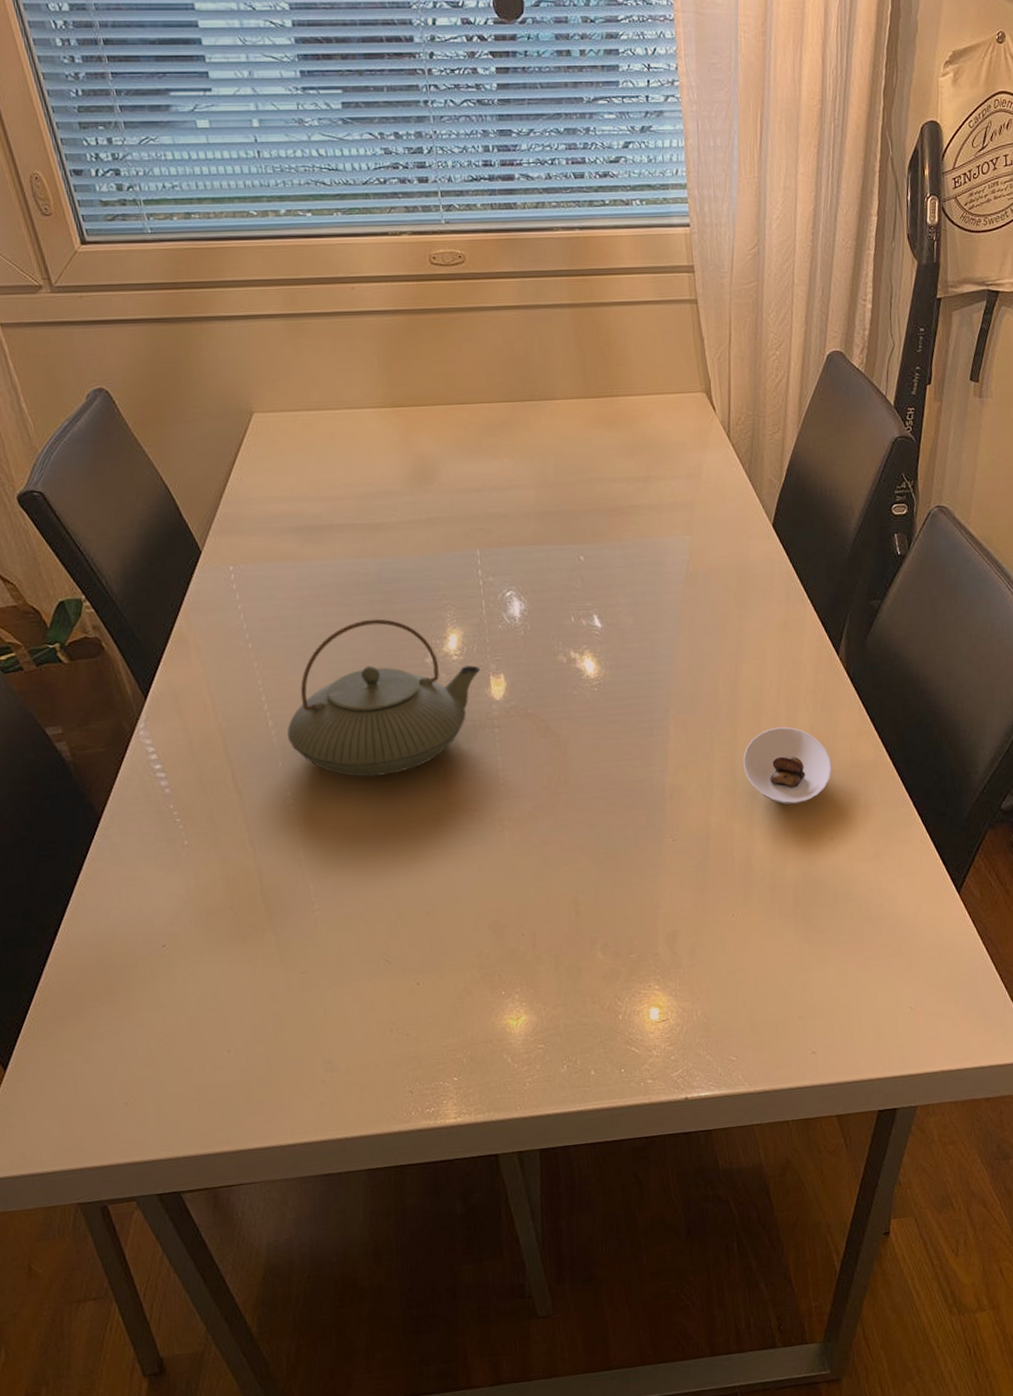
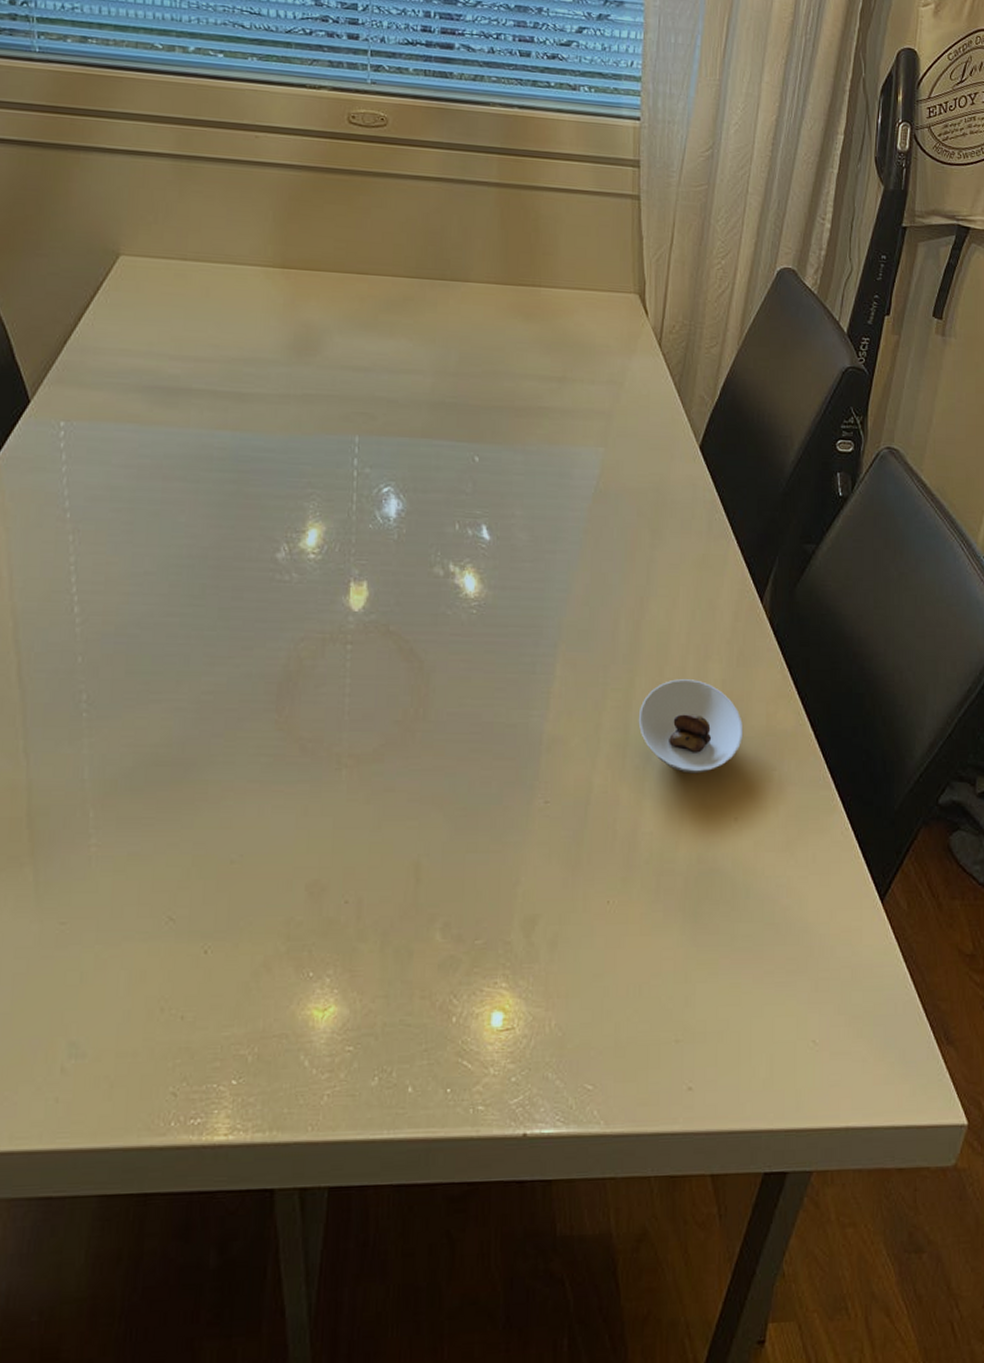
teapot: present [287,618,481,777] -> none [95,500,340,687]

